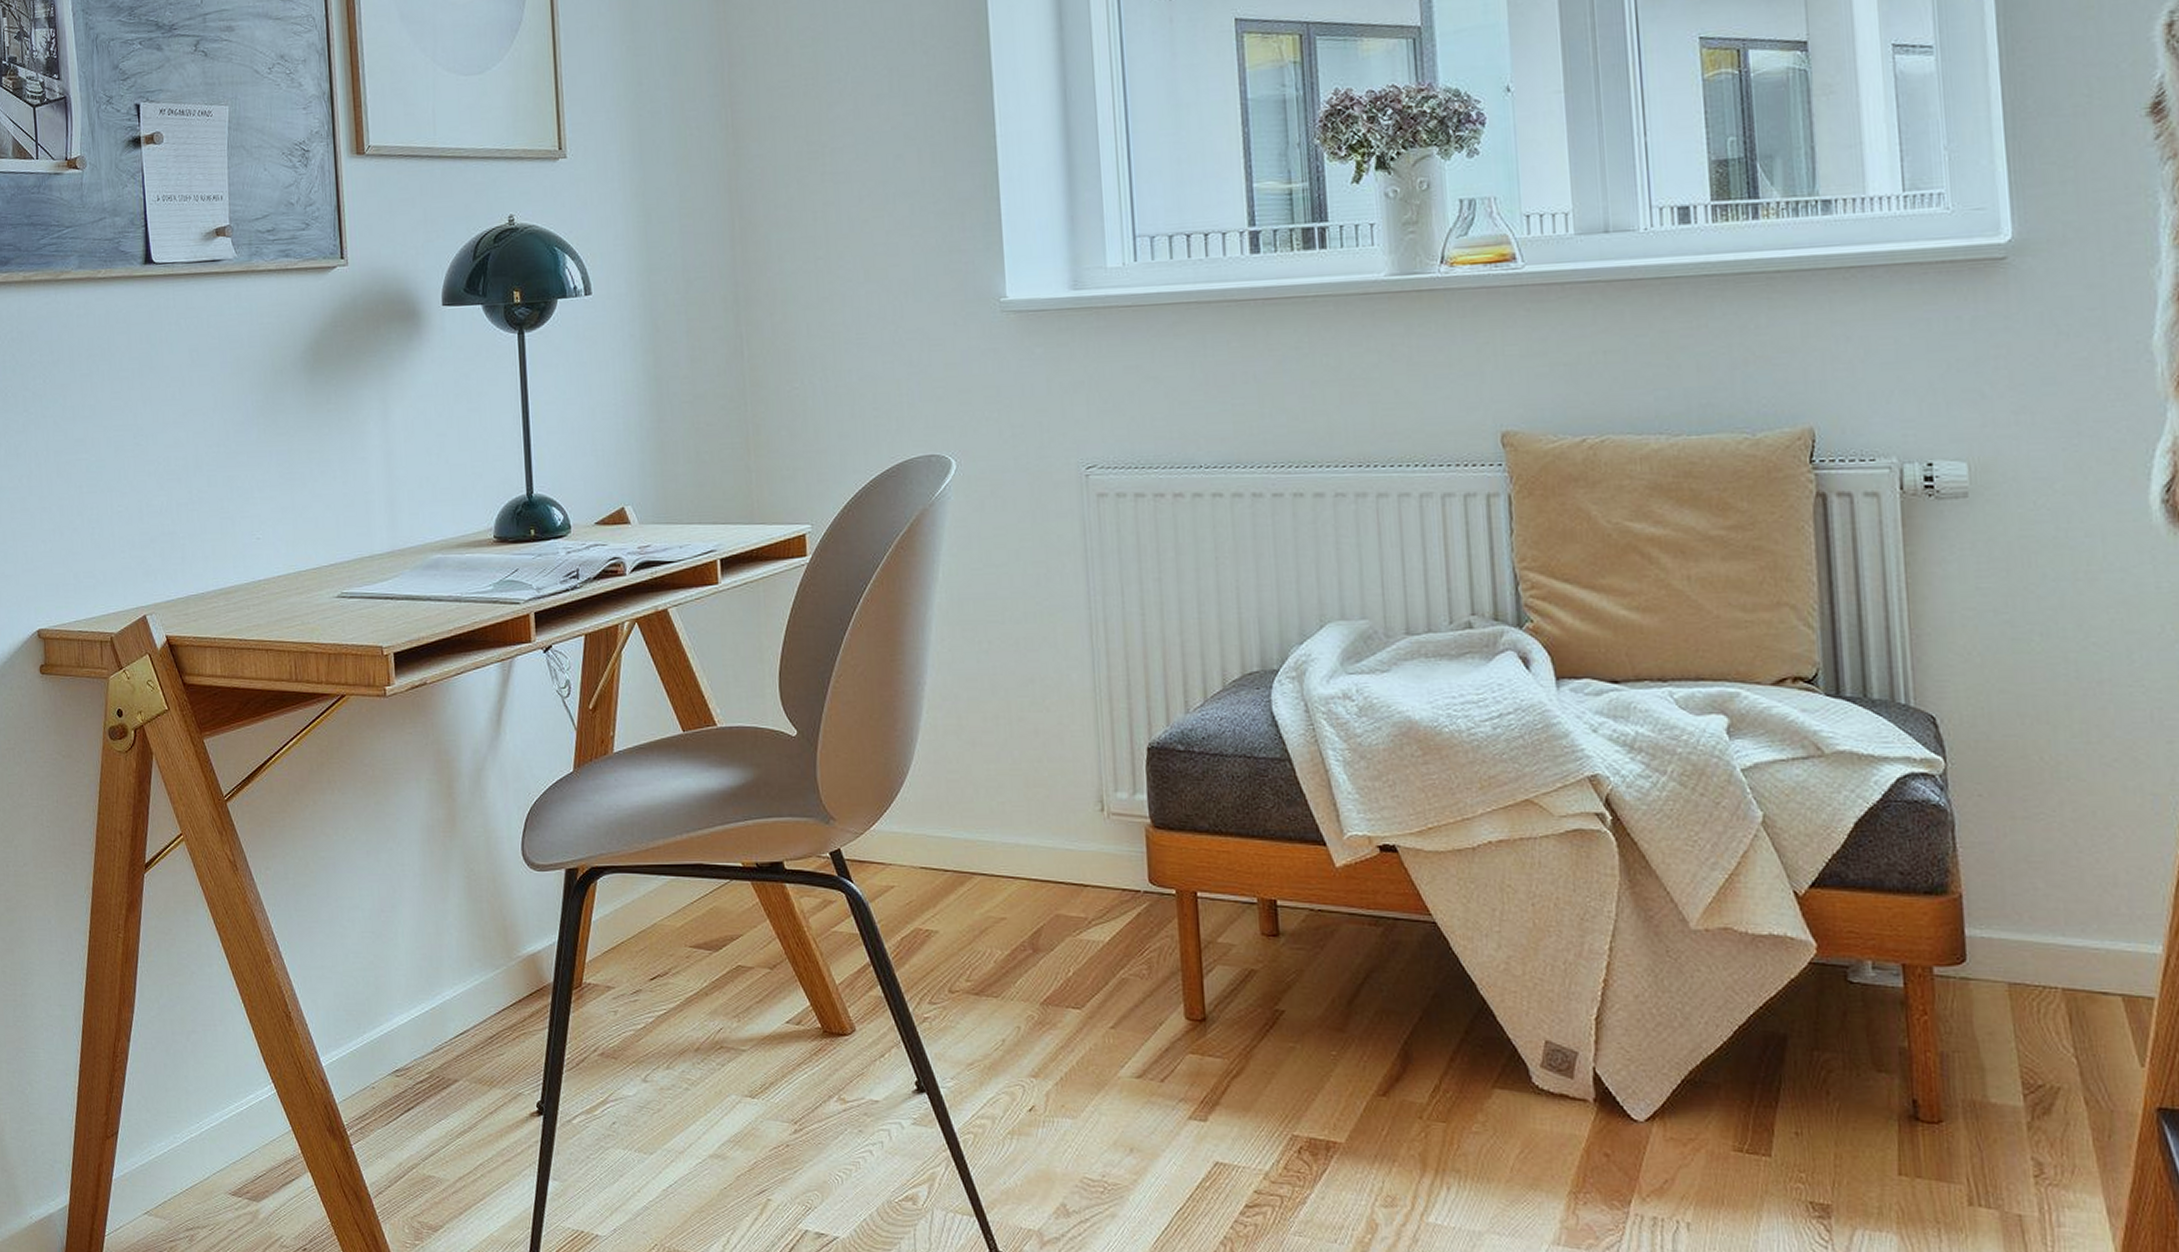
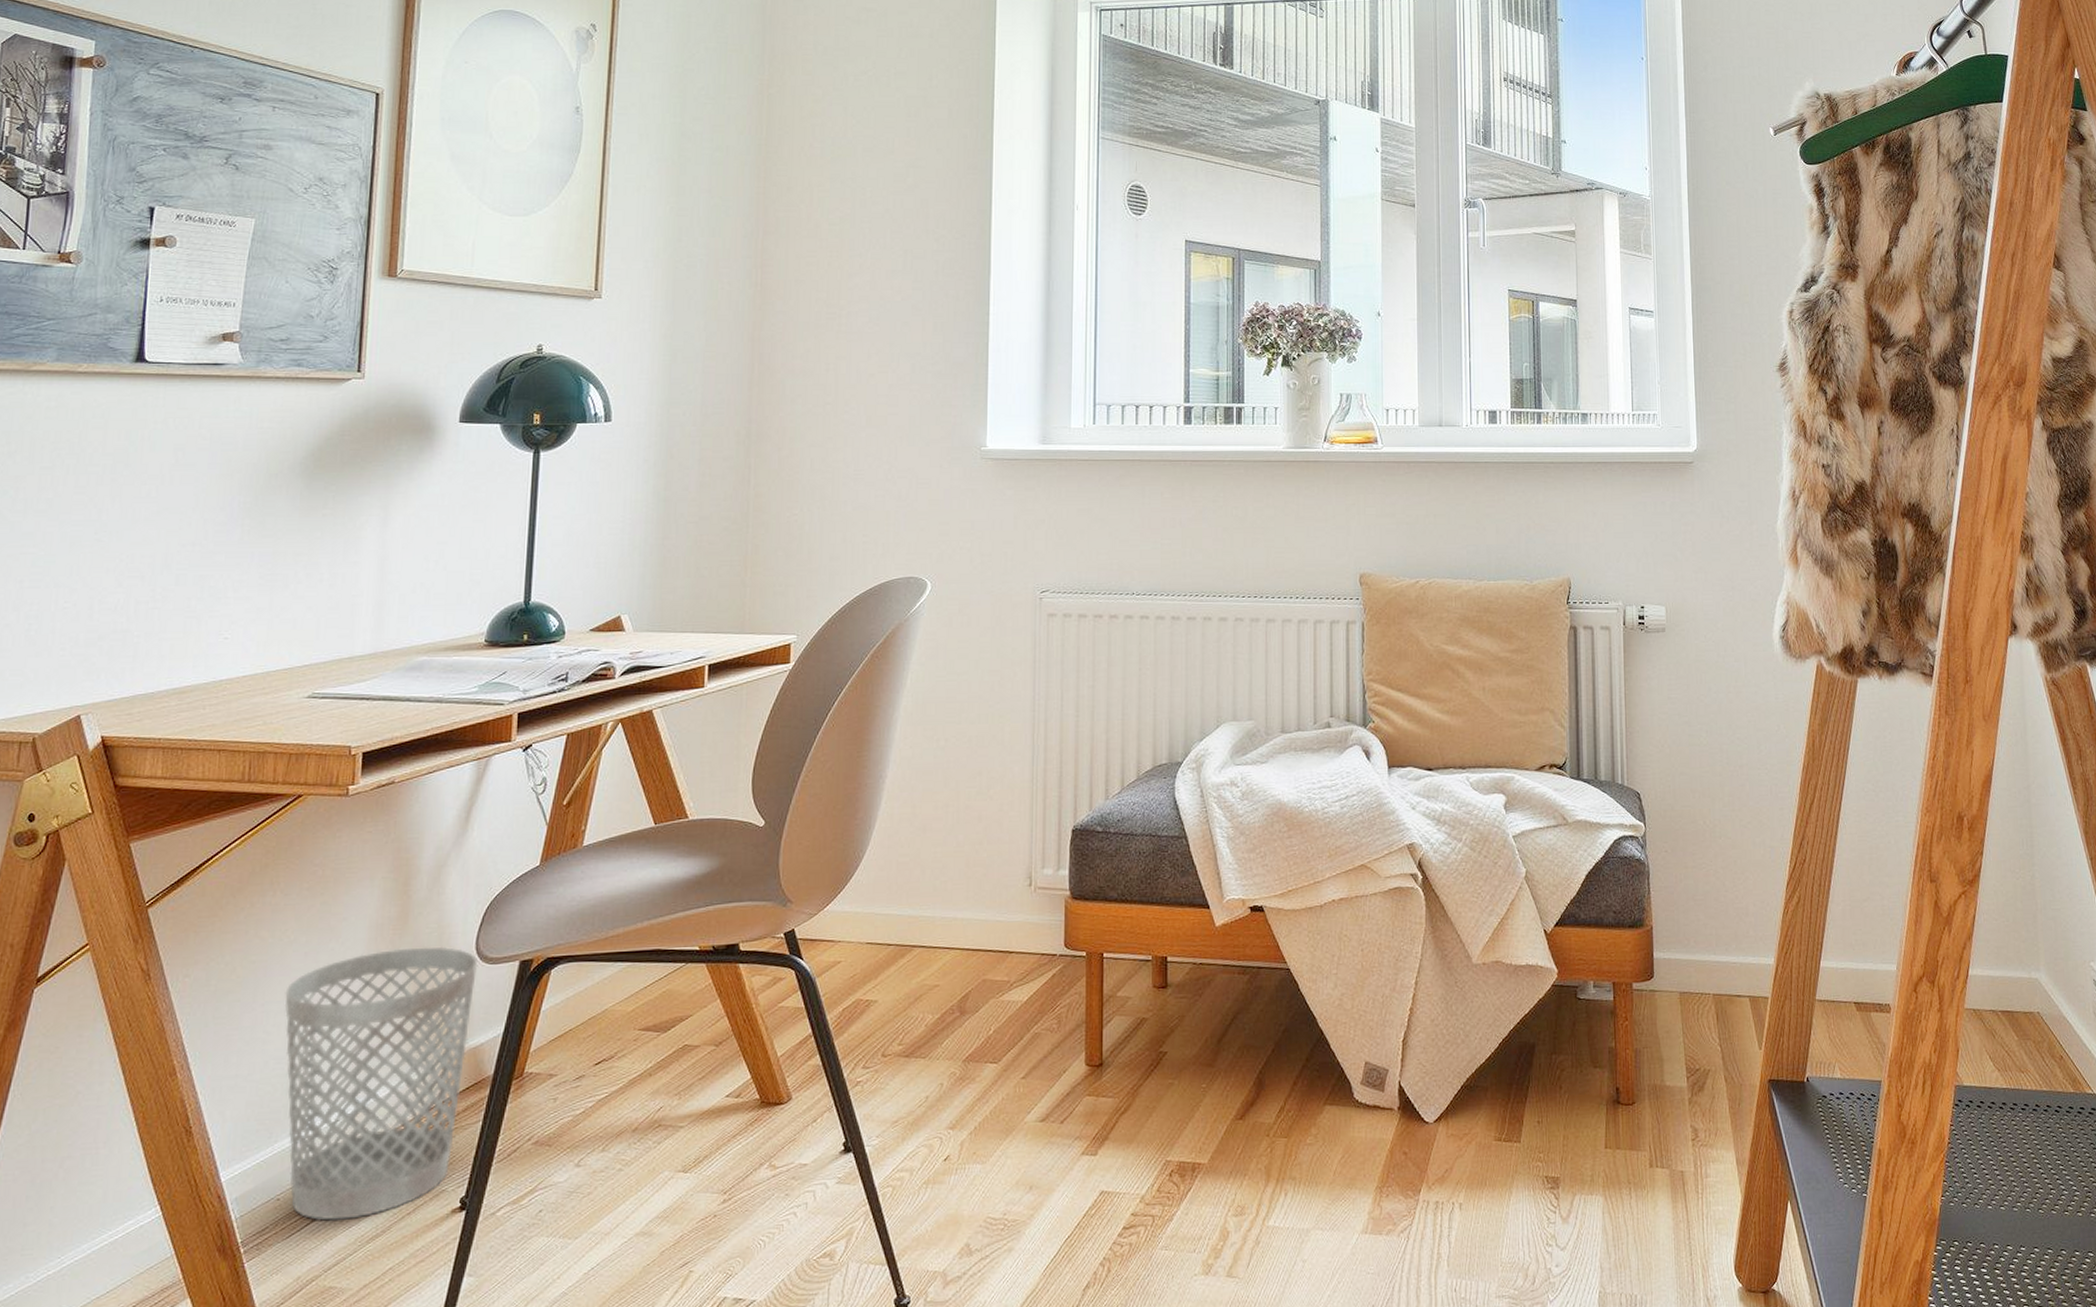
wastebasket: none [354,851,527,1113] -> present [284,946,478,1220]

